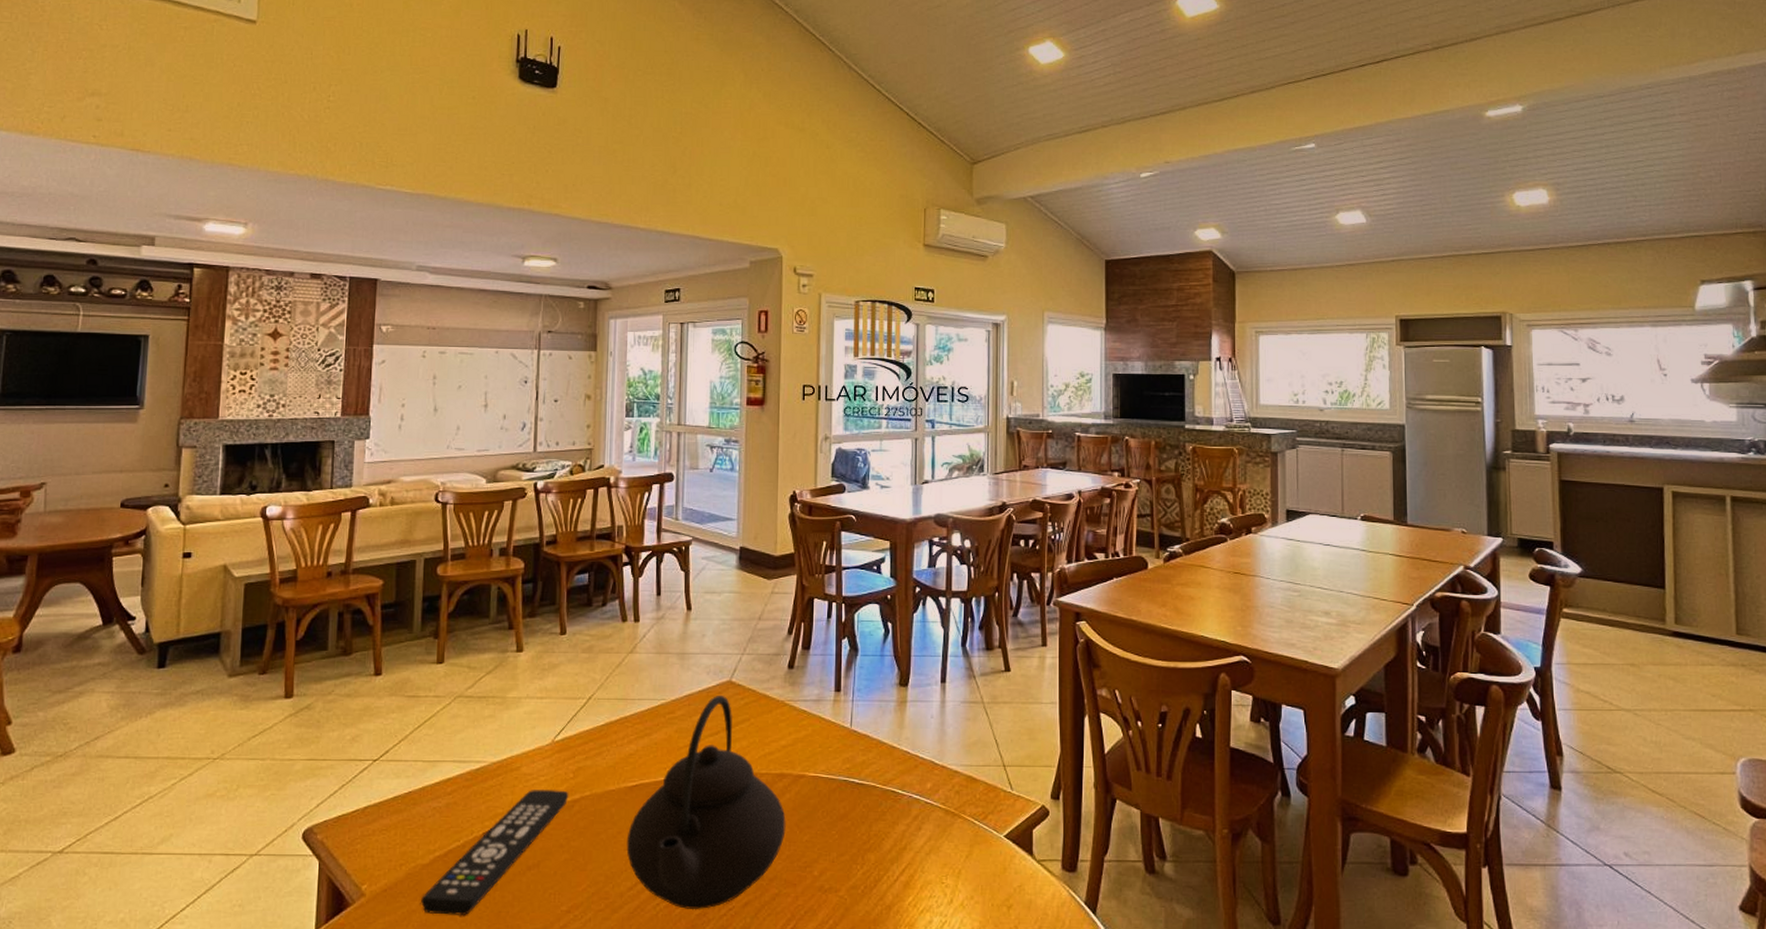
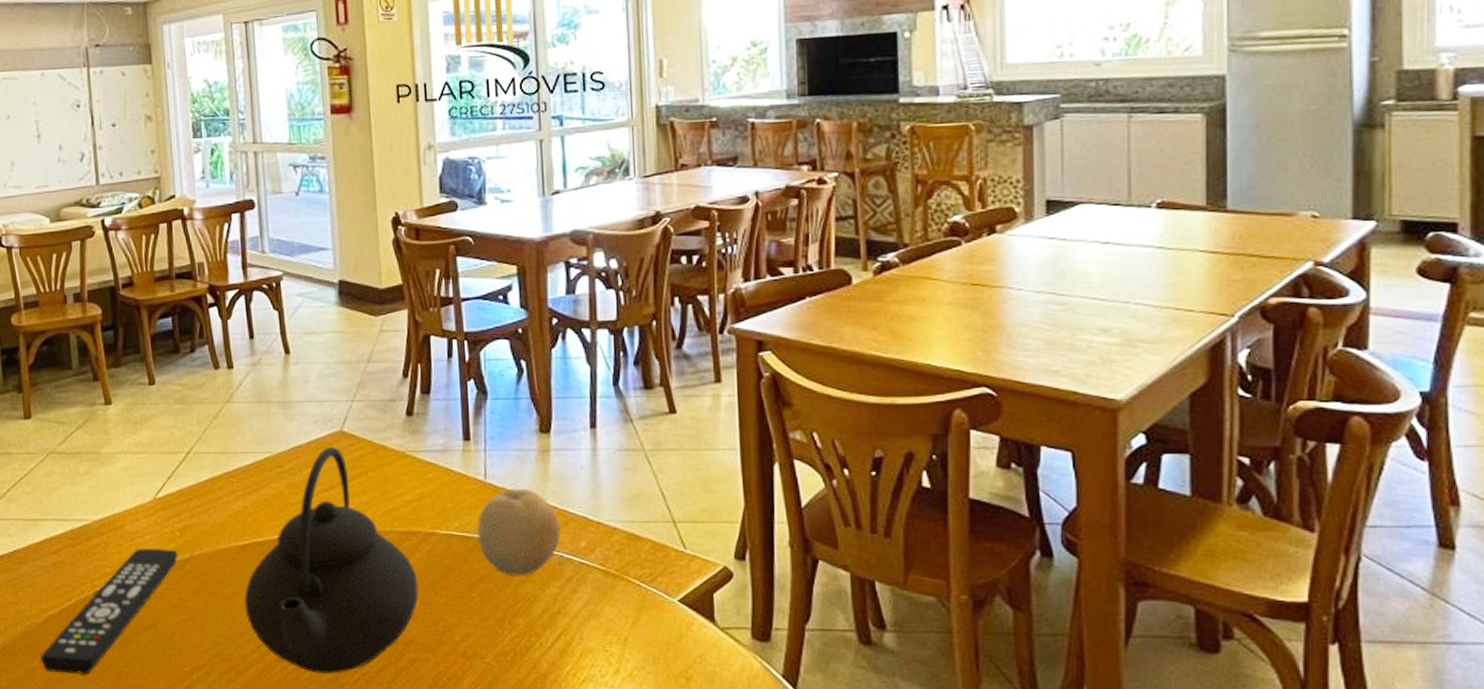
fruit: none [840,735,911,815] -> present [477,488,561,576]

